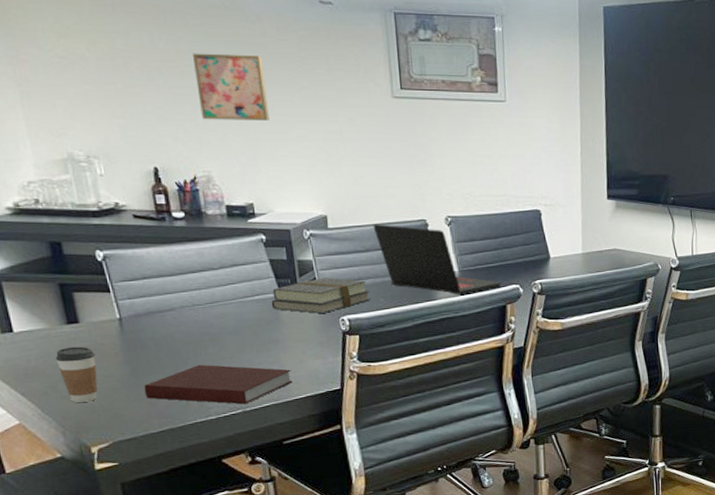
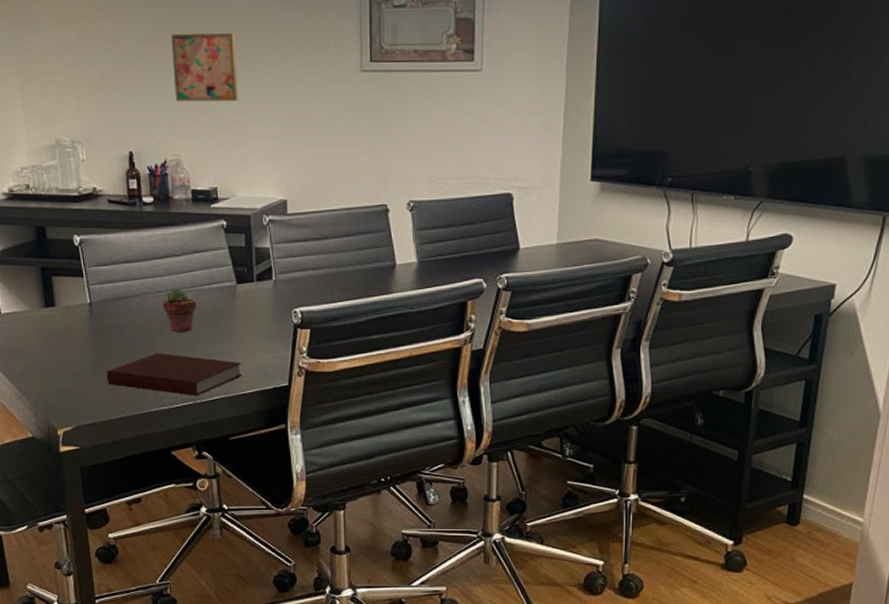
coffee cup: present [55,346,98,402] -> none [33,329,68,384]
potted succulent: none [202,301,240,344] -> present [163,289,196,333]
book: present [271,277,371,314] -> none [227,266,325,304]
laptop: present [373,224,501,295] -> none [332,209,462,288]

